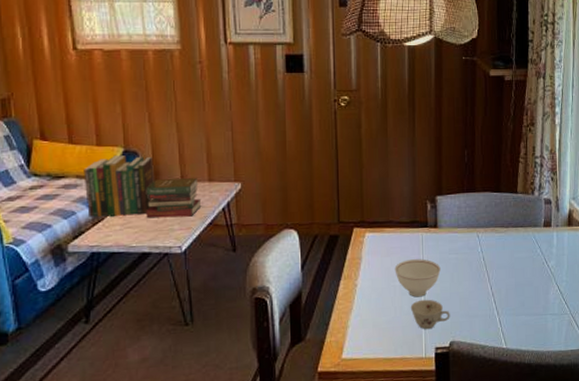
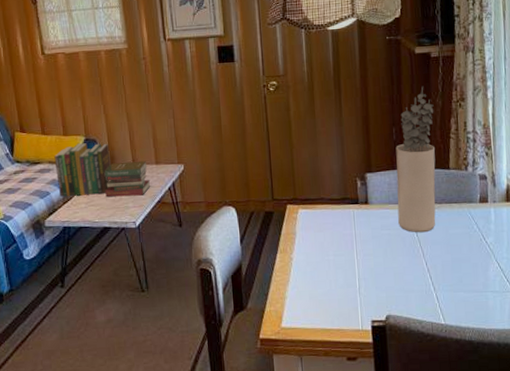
bowl: present [394,259,441,298] -> none [328,234,374,271]
teacup: present [410,299,450,329] -> none [345,273,385,302]
vase: none [466,109,505,256] -> present [396,86,436,232]

